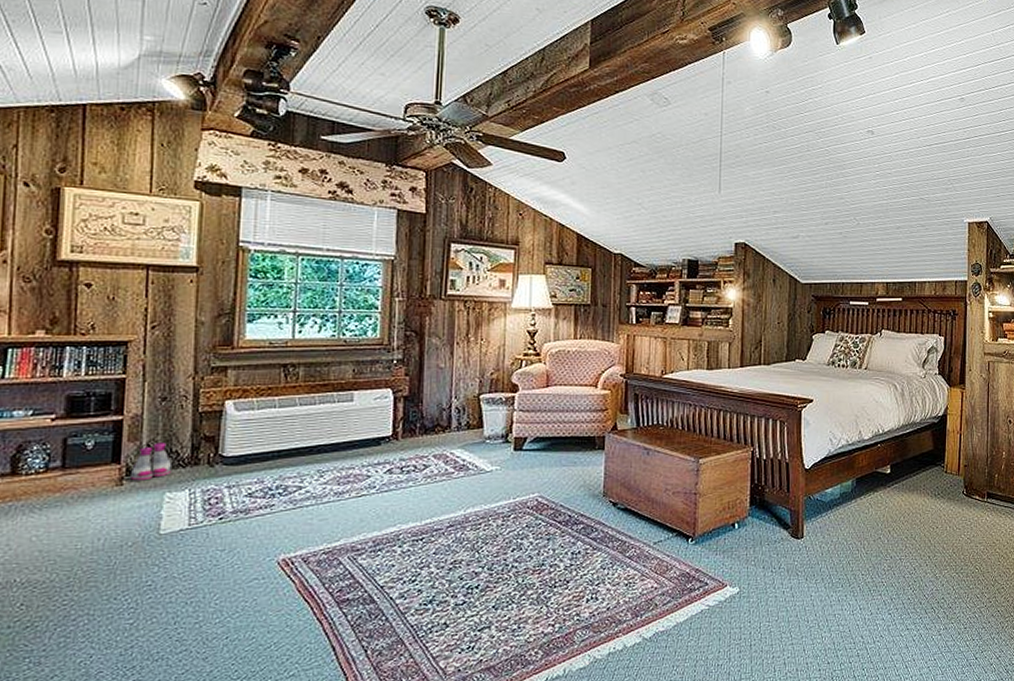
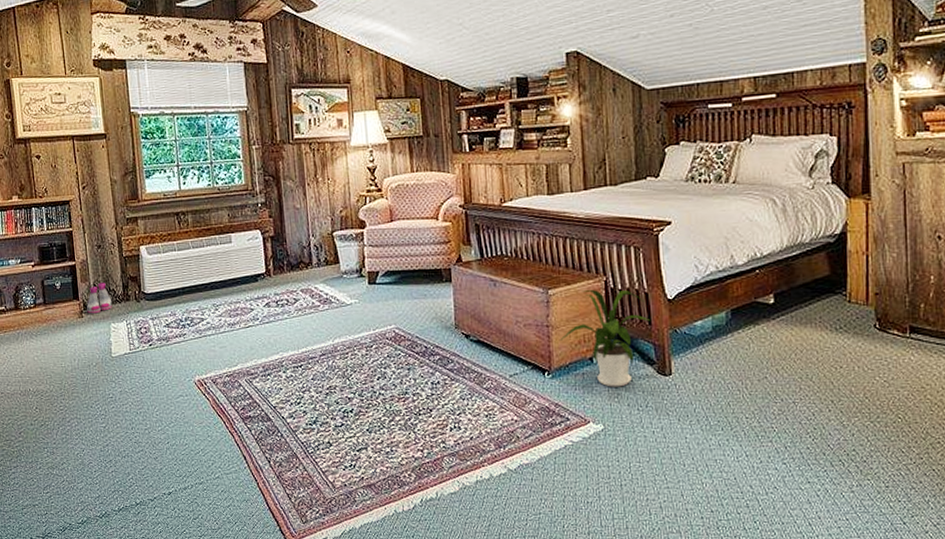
house plant: none [706,459,790,551] -> present [560,289,651,387]

